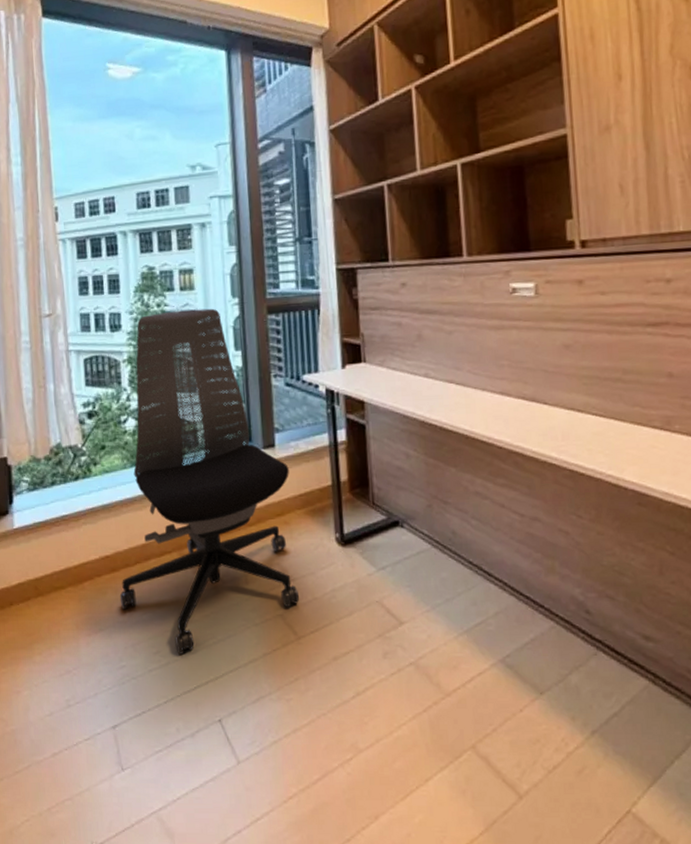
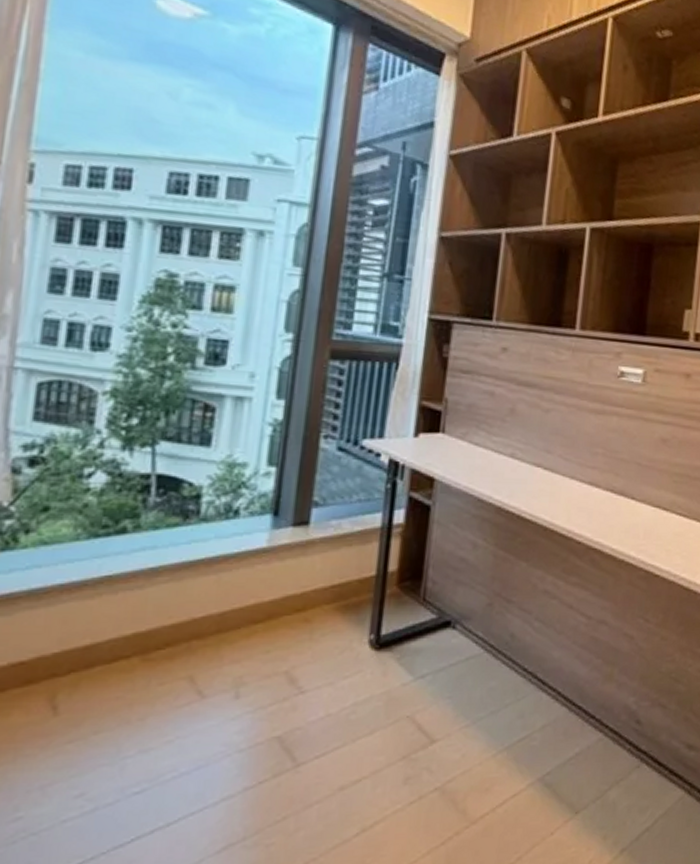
office chair: present [119,308,300,656] -> none [31,335,323,798]

